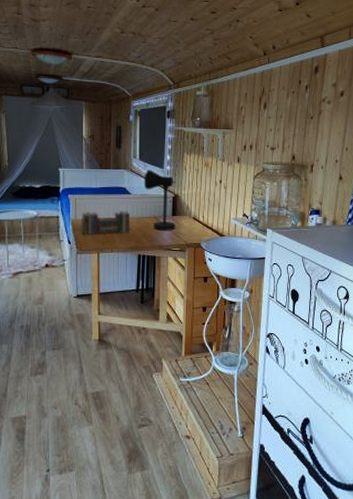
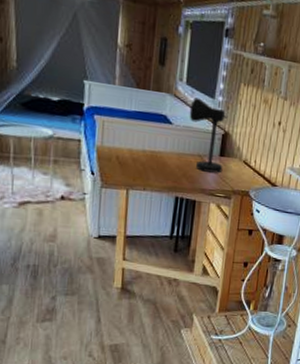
book: present [80,211,130,235] -> none [107,138,169,170]

